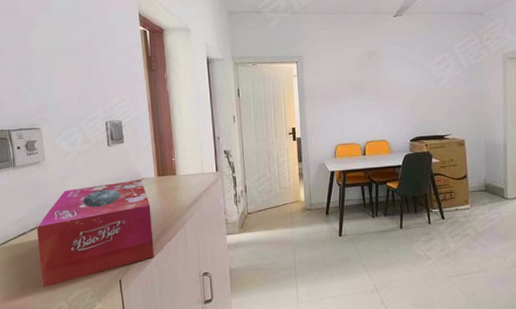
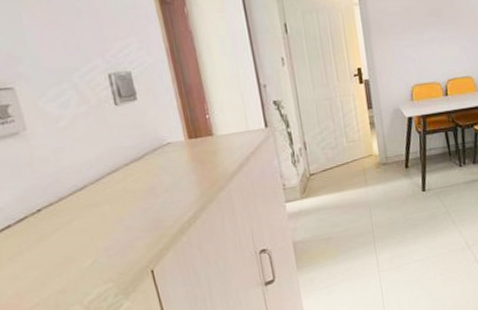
tissue box: present [36,179,154,288] -> none [25,144,195,292]

